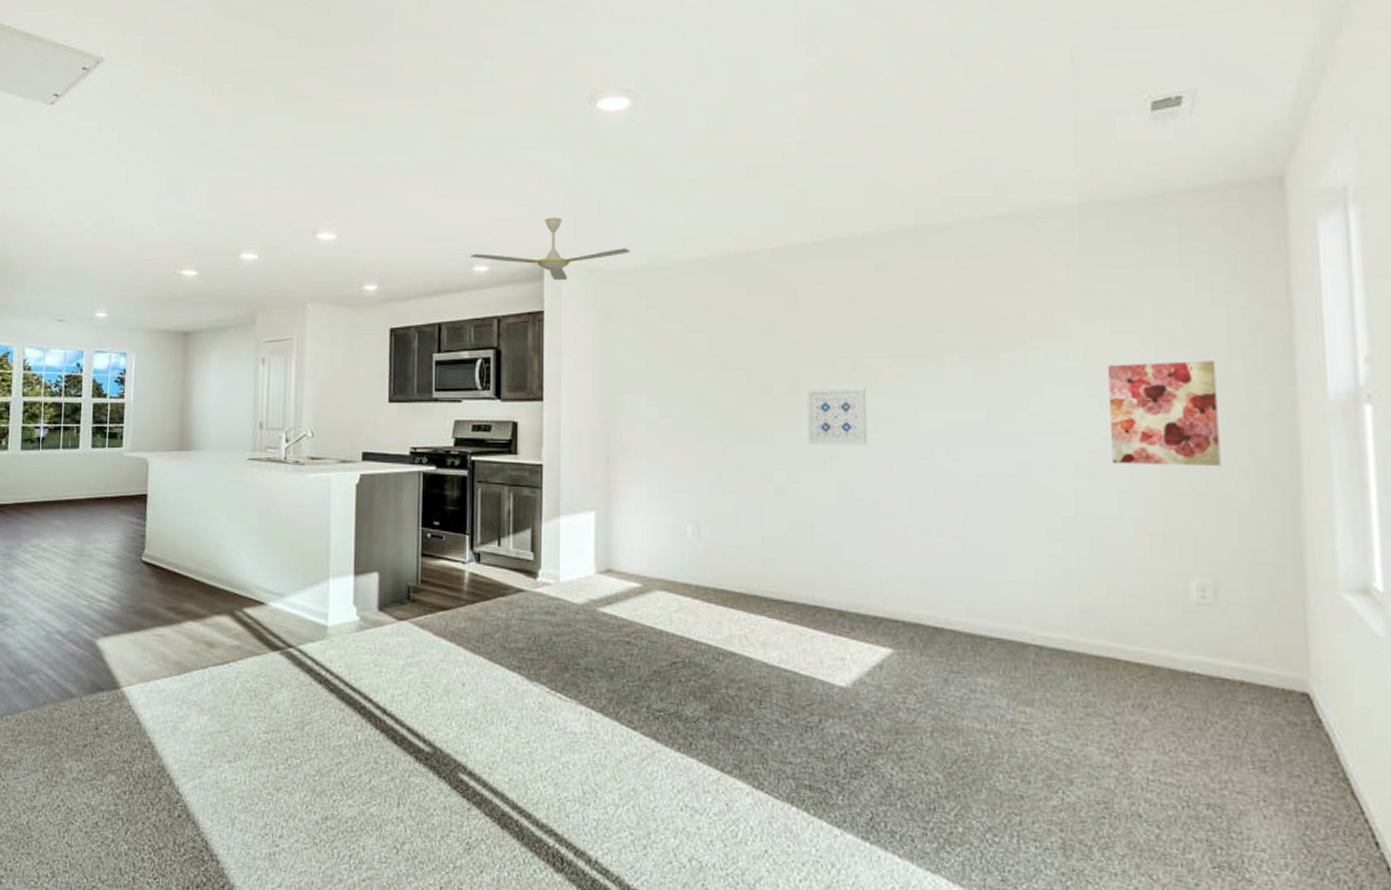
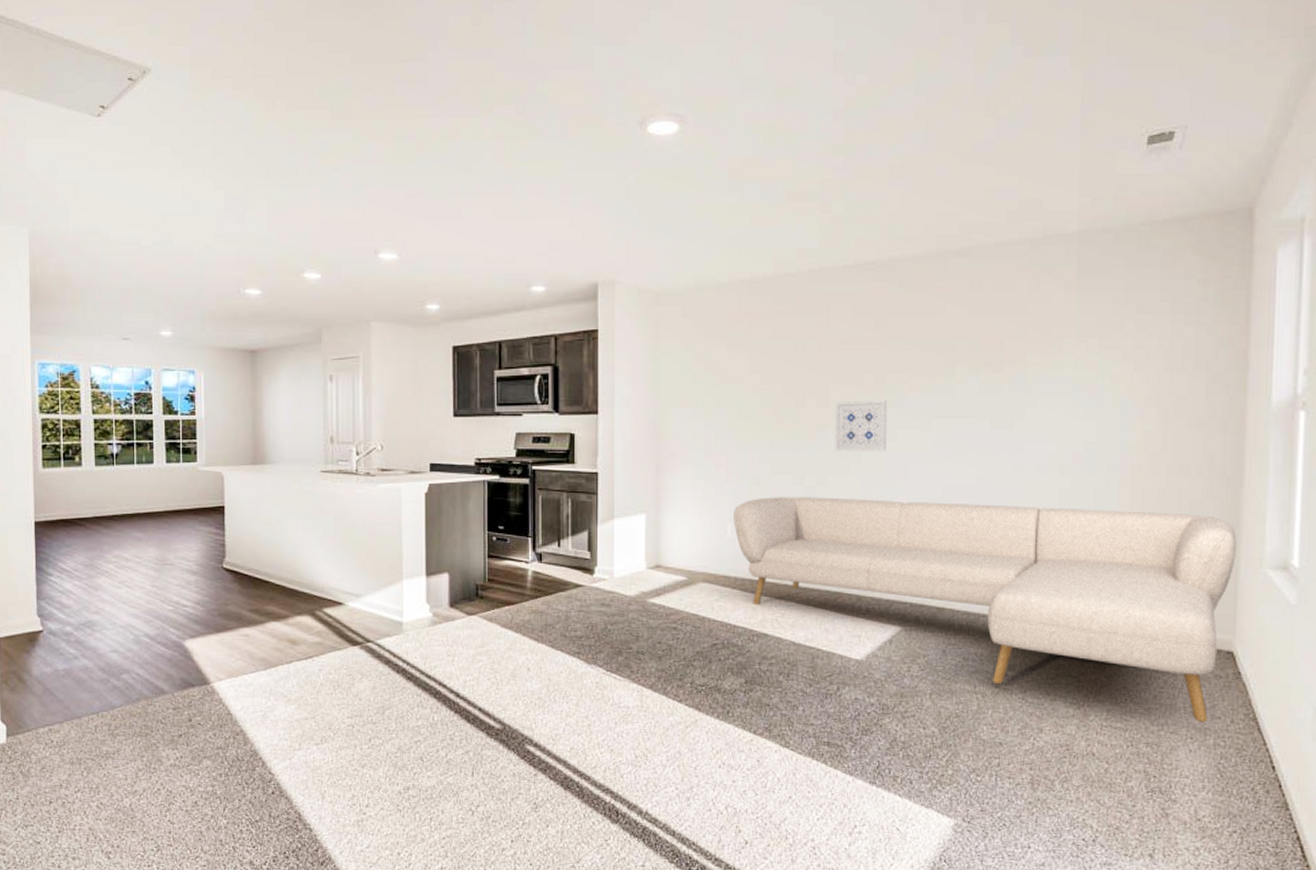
ceiling fan: present [470,217,630,280] -> none [528,239,678,300]
sofa: none [694,495,1301,782] -> present [734,497,1237,723]
wall art: present [1107,361,1221,466] -> none [1092,374,1183,465]

